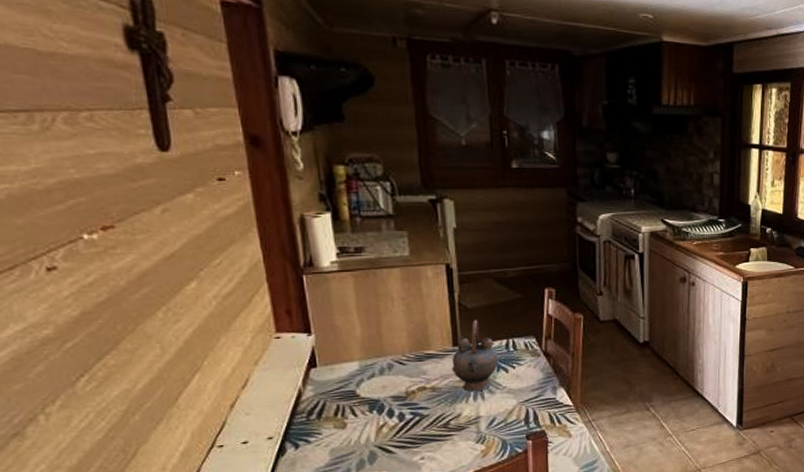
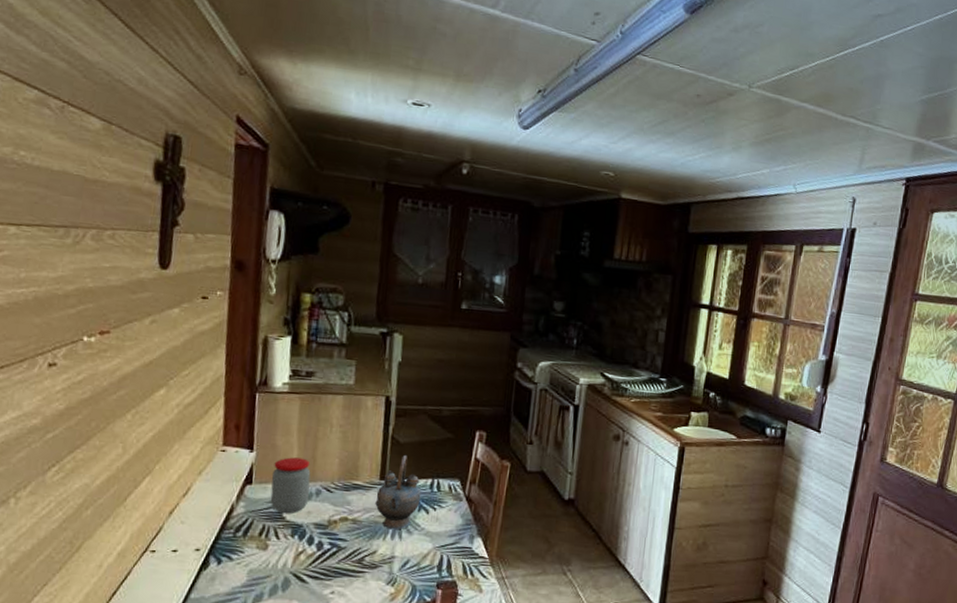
jar: none [336,335,382,392] -> present [270,457,311,514]

